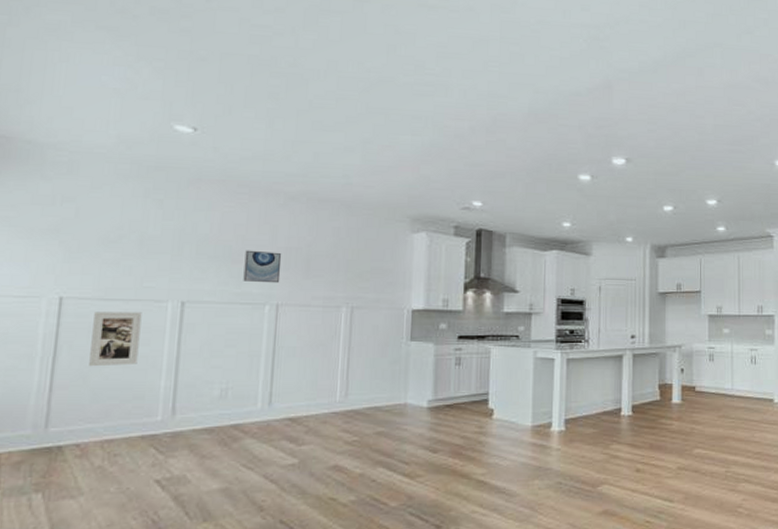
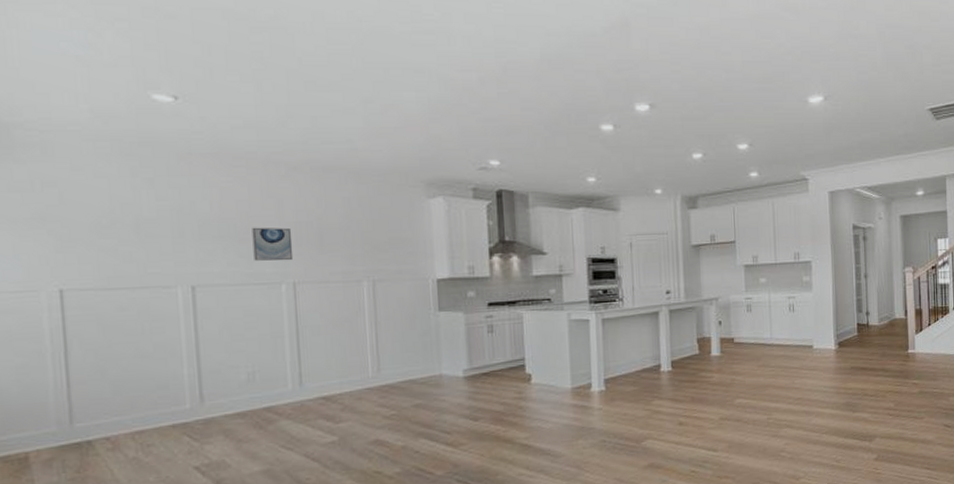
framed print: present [89,311,142,367] -> none [100,300,155,360]

